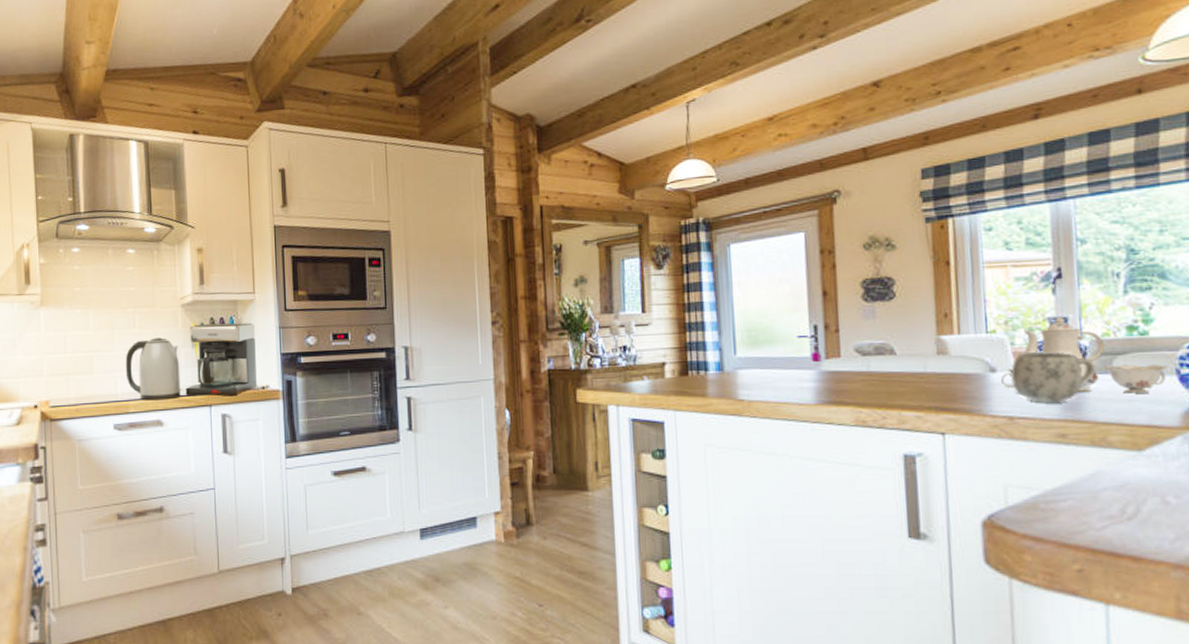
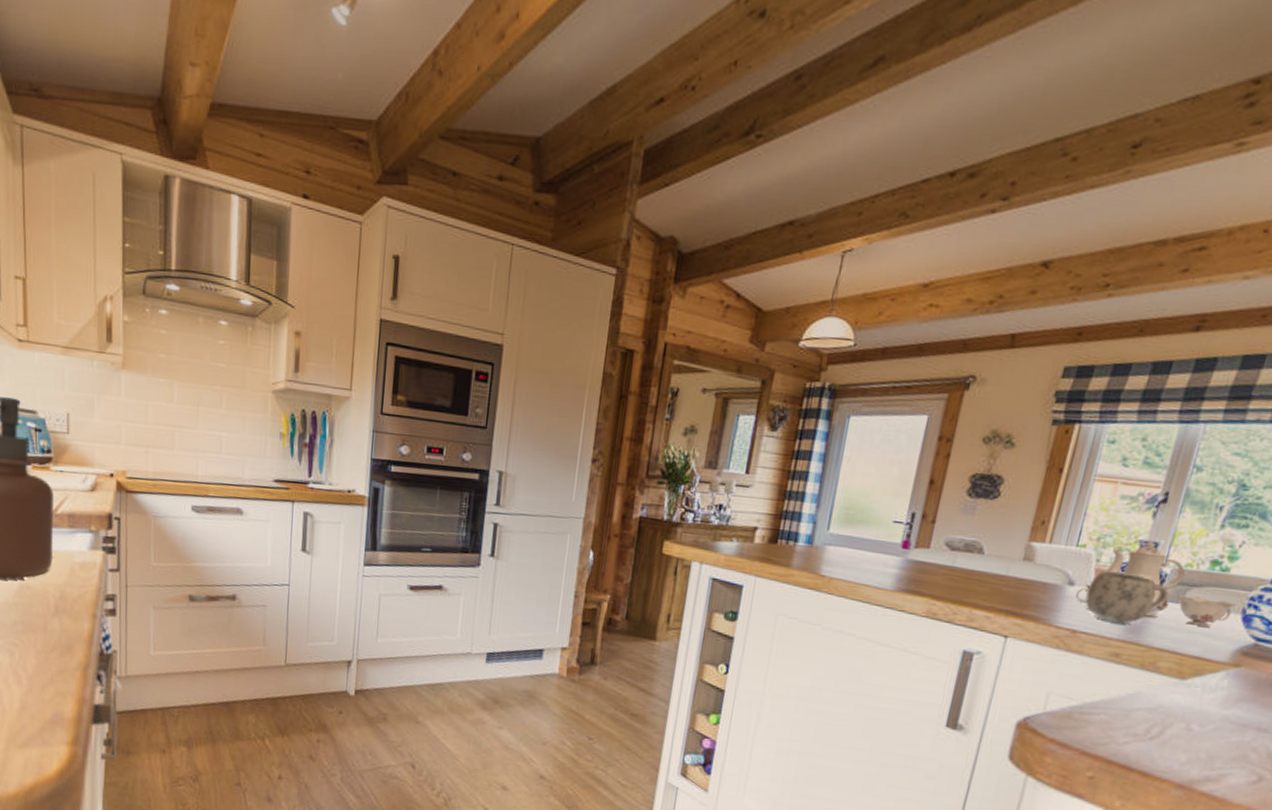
kettle: present [125,337,181,402] -> none [208,421,265,490]
coffee maker: present [186,322,257,397] -> none [269,414,348,496]

